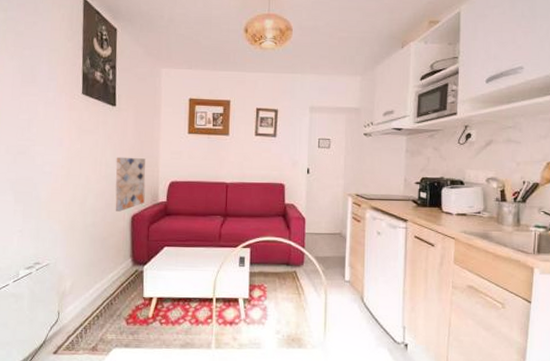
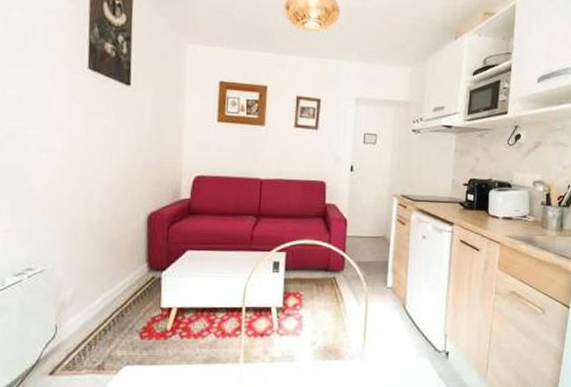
wall art: present [115,157,146,212] -> none [128,145,166,209]

